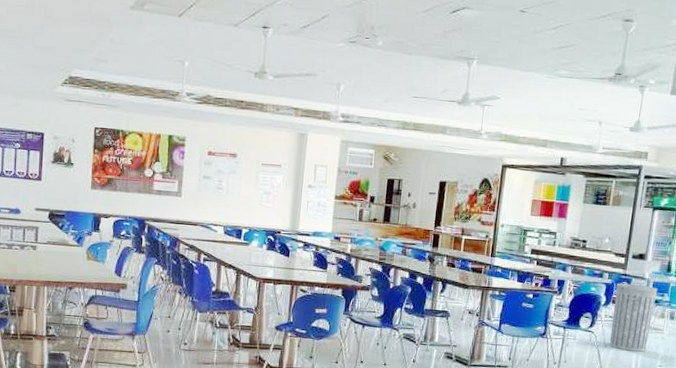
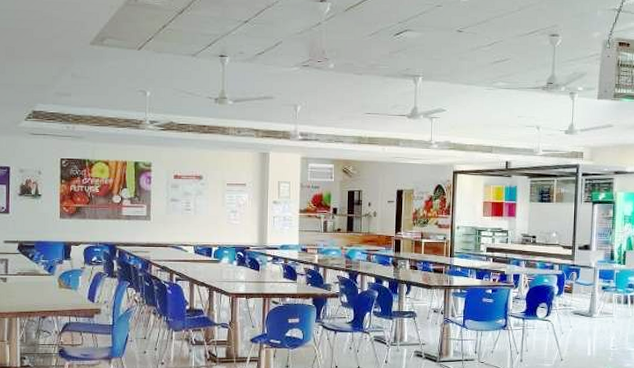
trash can: present [609,282,658,352] -> none [565,271,604,336]

